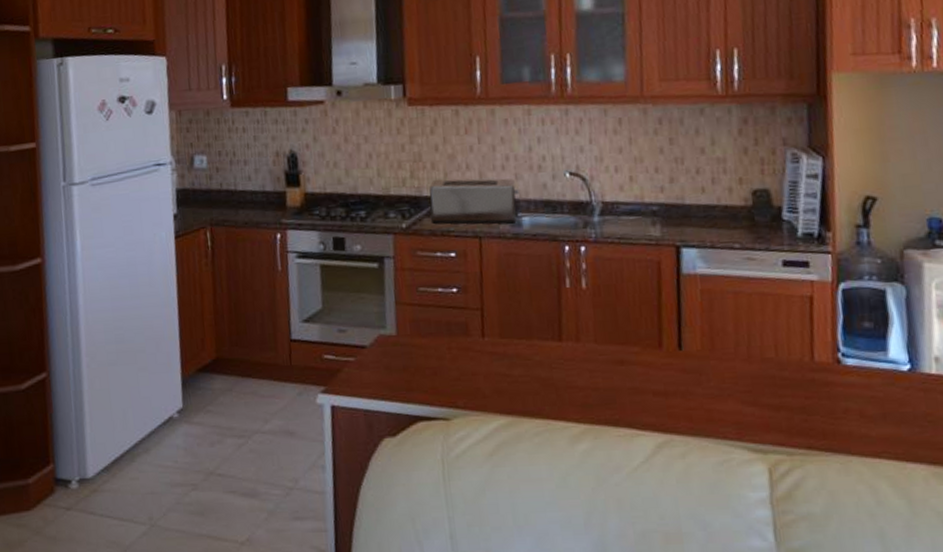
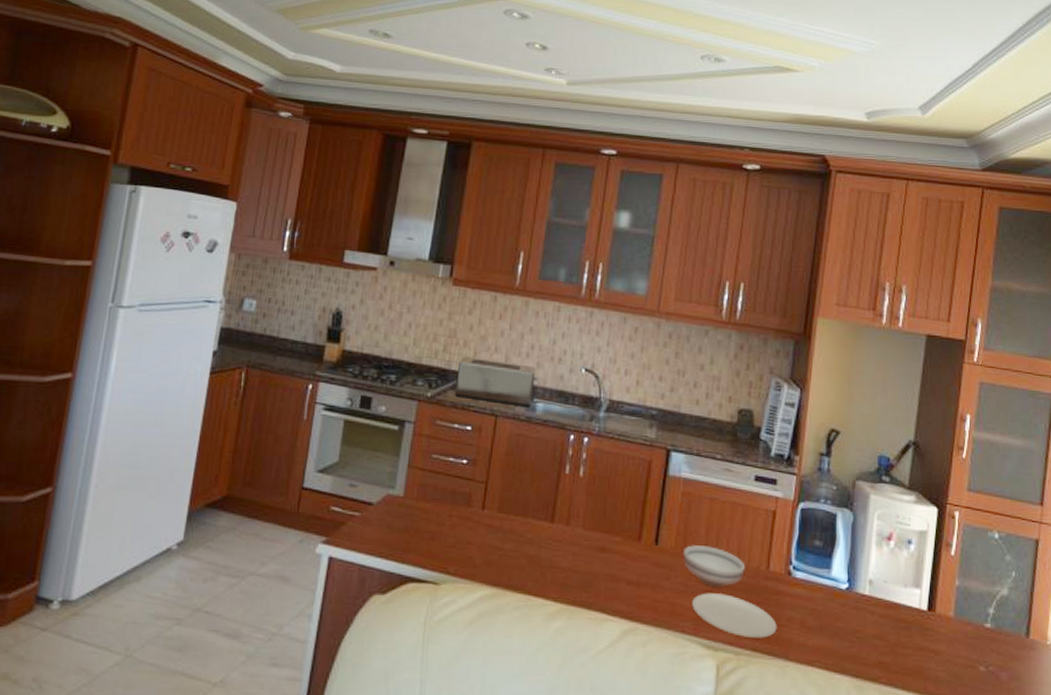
bowl: none [711,344,786,386] -> present [682,545,745,587]
plate: none [730,392,833,436] -> present [692,593,777,638]

